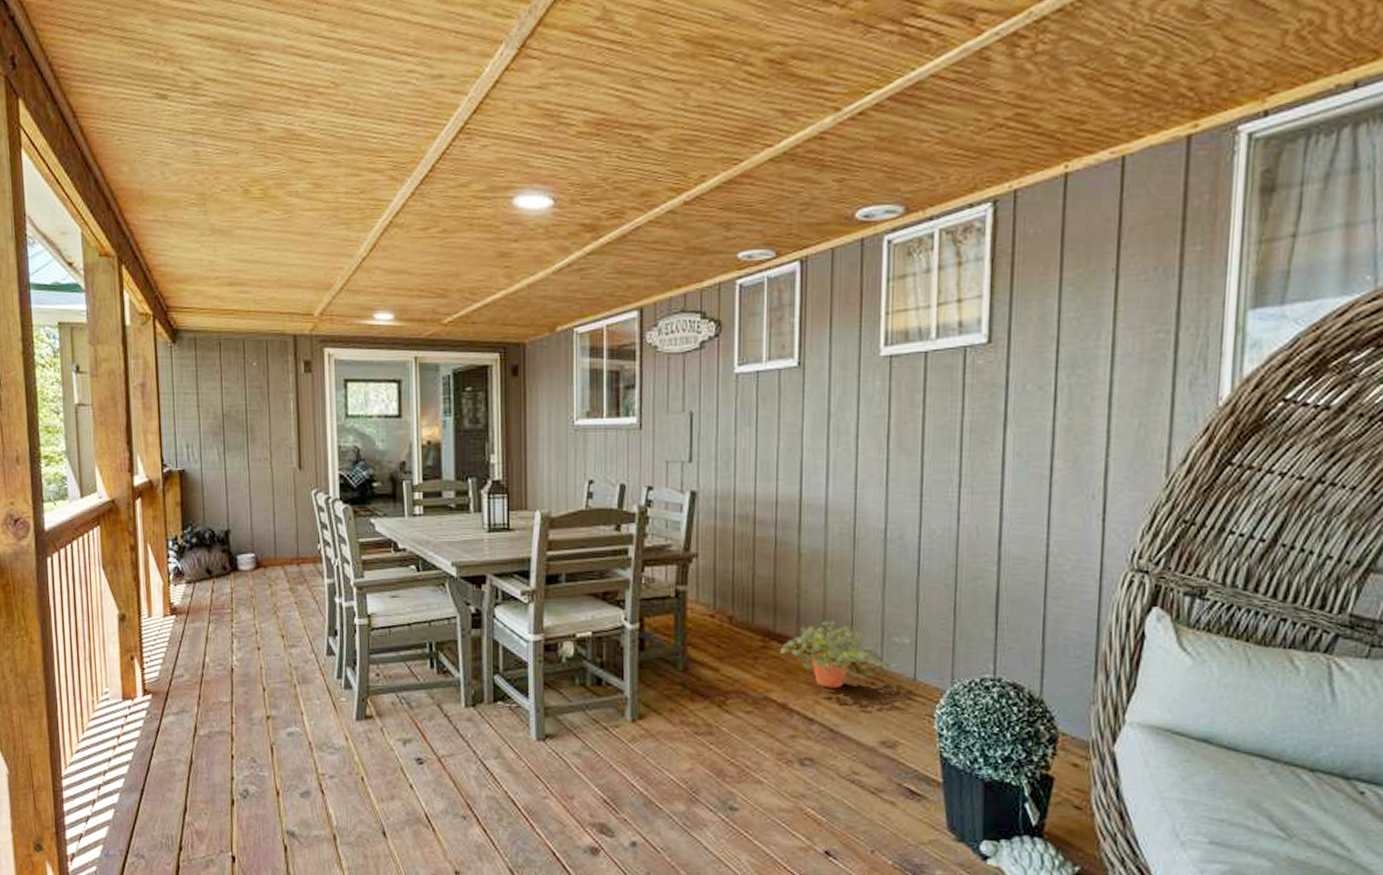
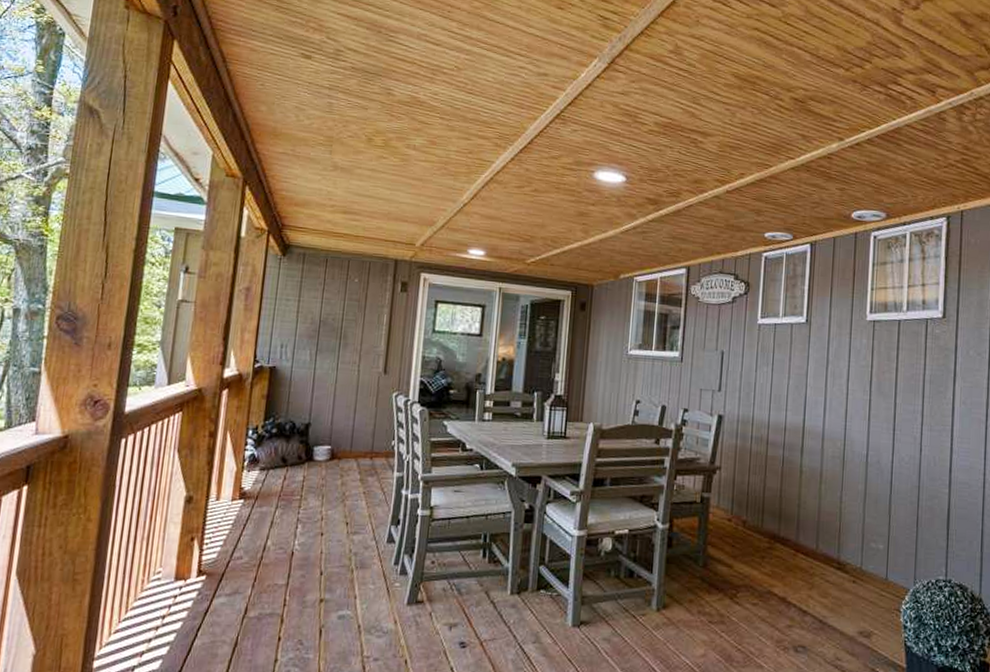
potted plant: present [779,620,890,689] -> none [782,527,868,585]

